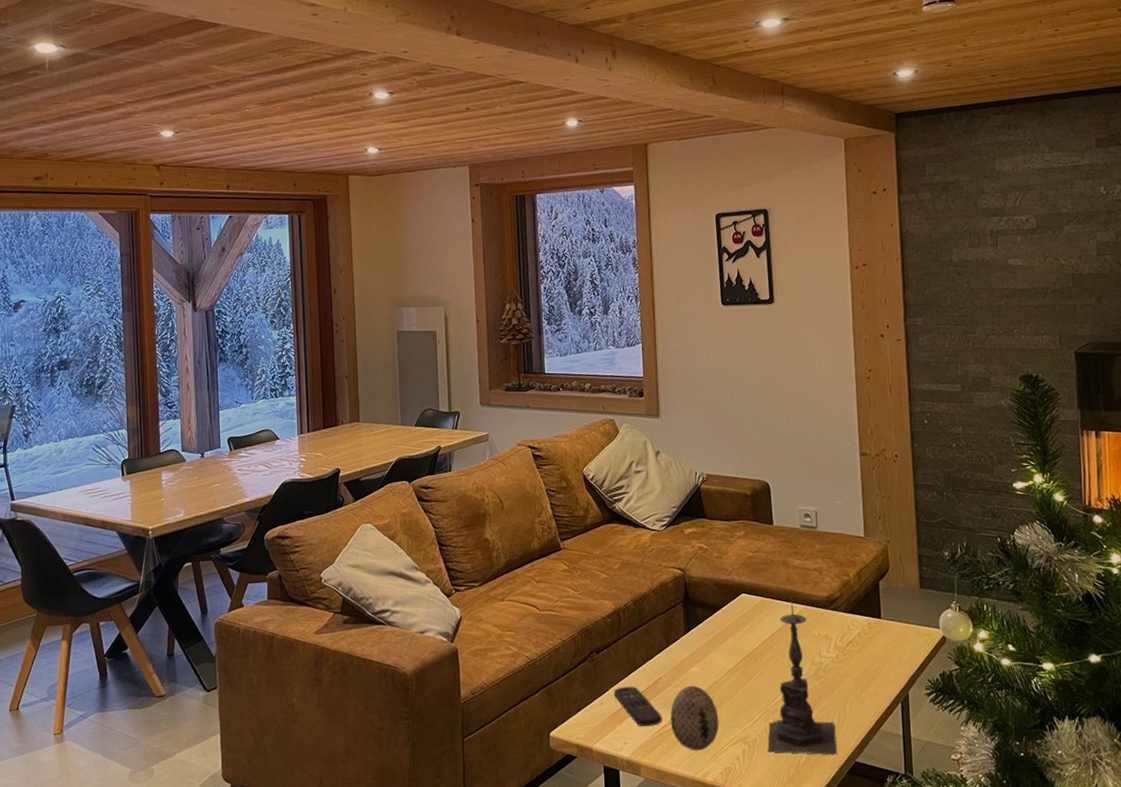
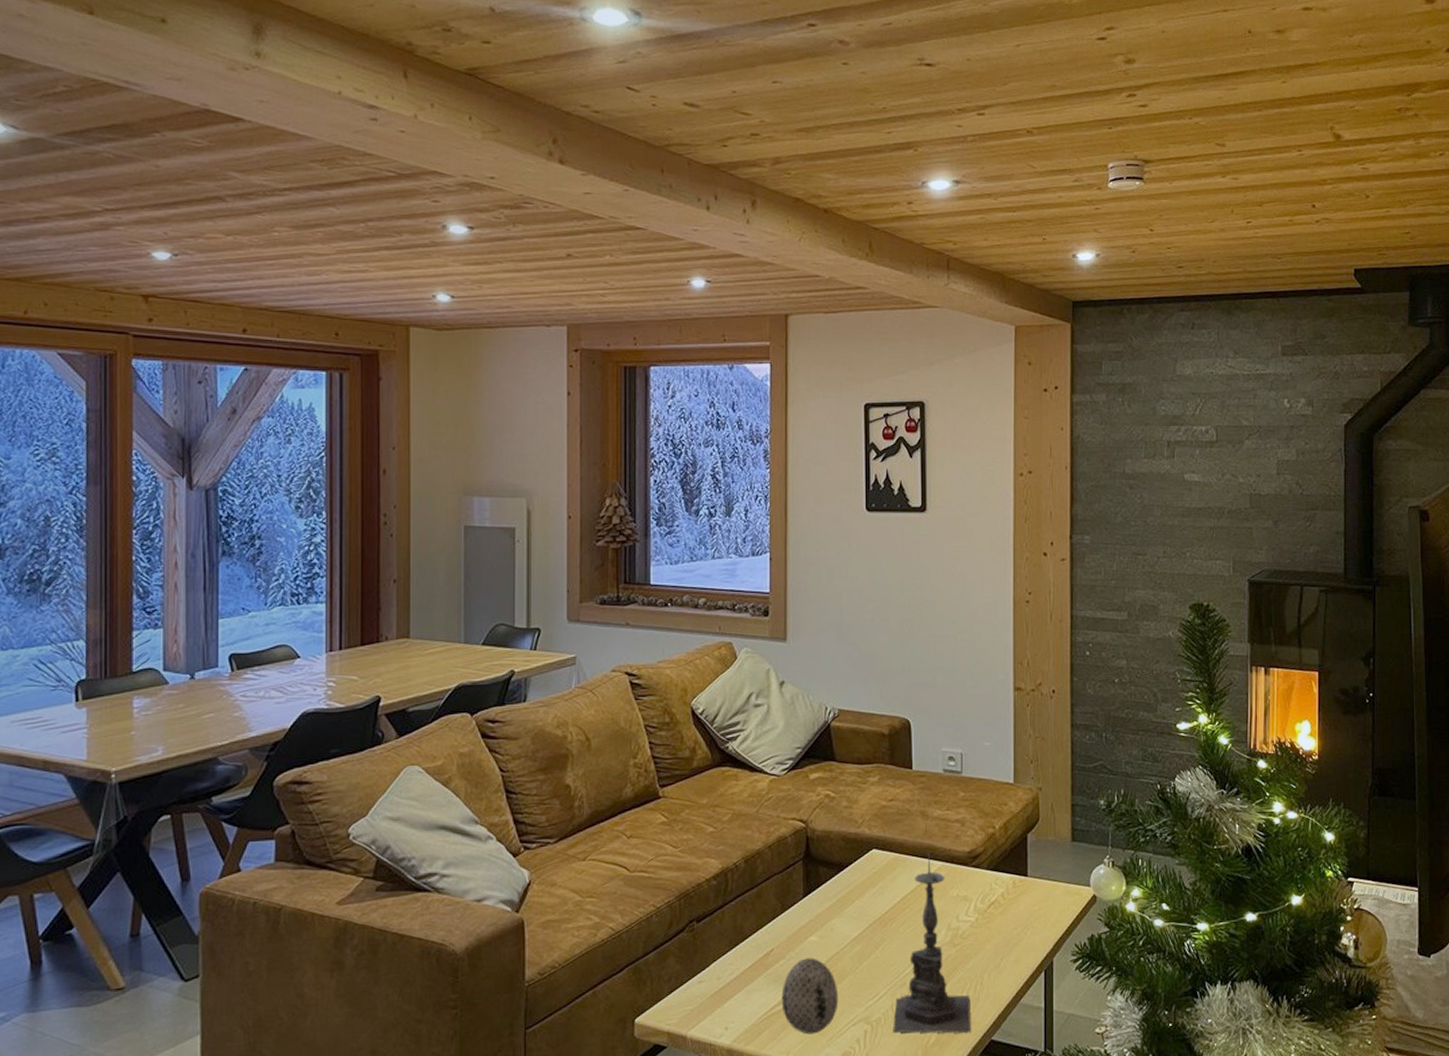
remote control: present [613,686,662,727] -> none [715,960,772,1008]

